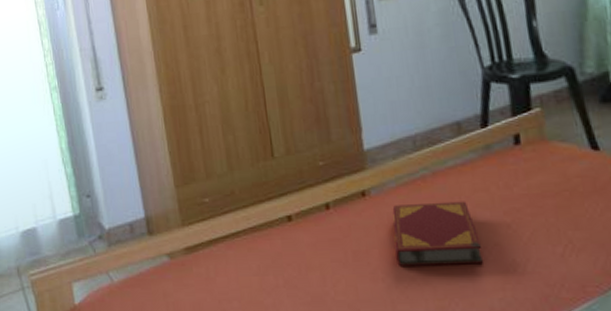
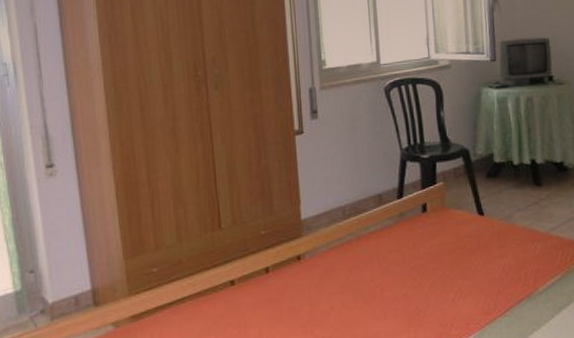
hardback book: present [392,201,484,266] -> none [323,260,395,319]

